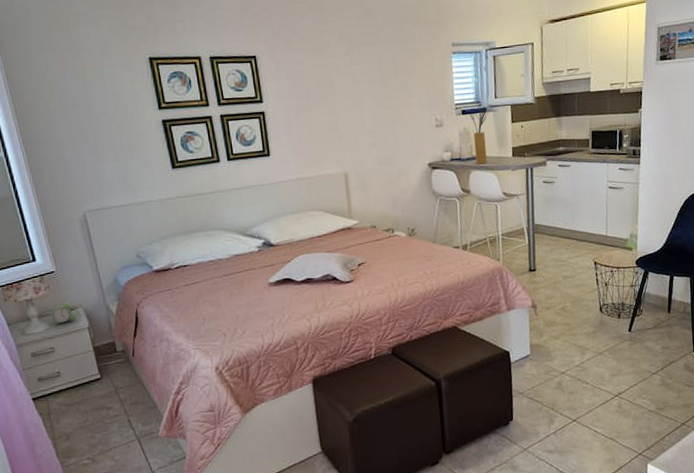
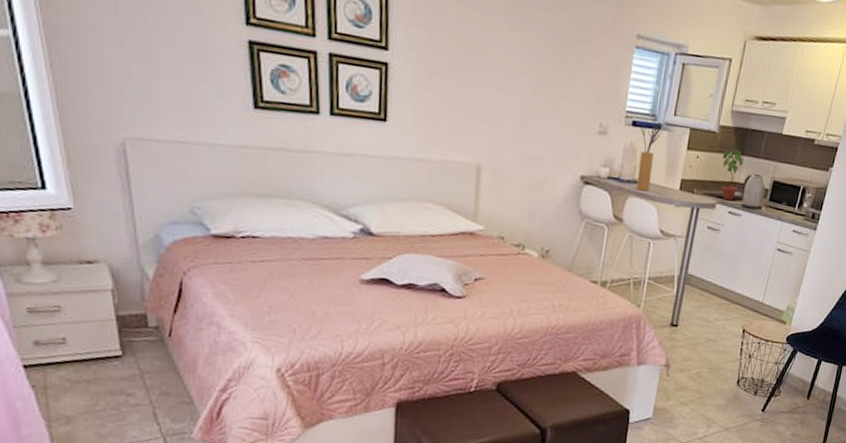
alarm clock: present [46,302,77,325] -> none [54,251,99,278]
potted plant: none [543,113,563,157] -> present [721,149,743,201]
kettle: none [565,129,587,160] -> present [741,174,766,210]

